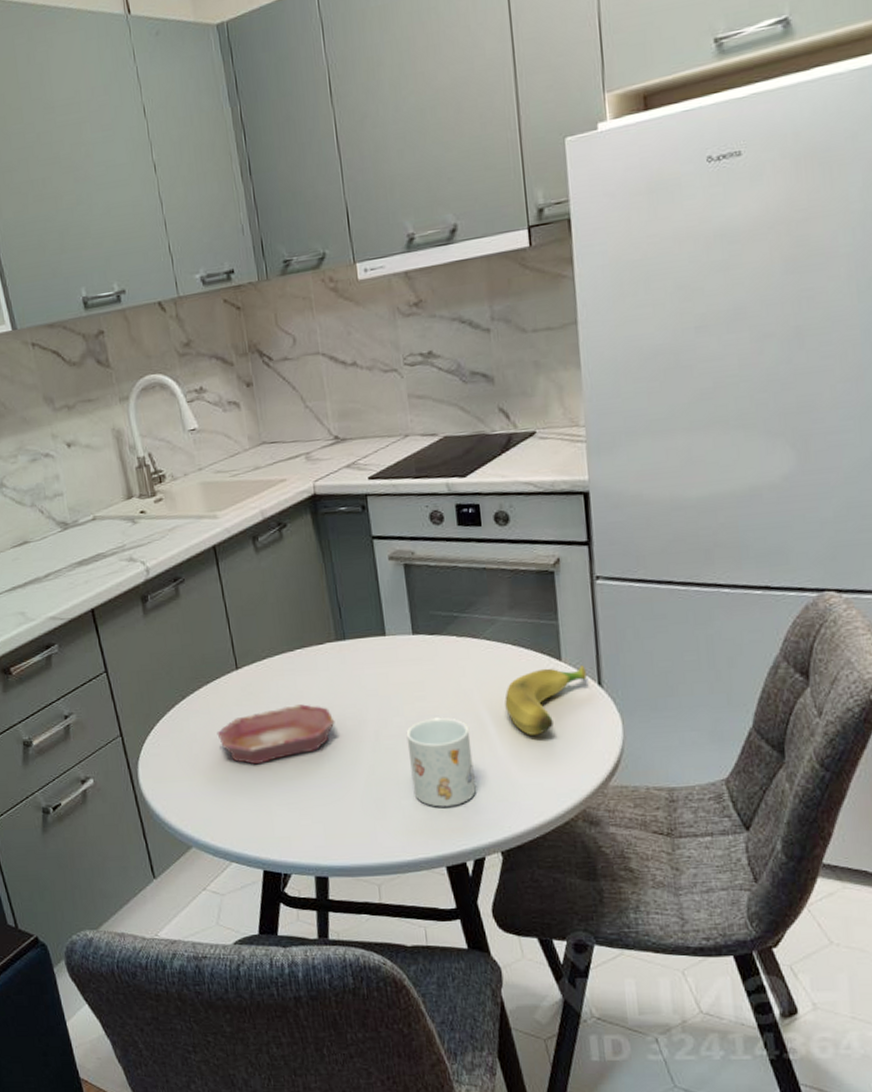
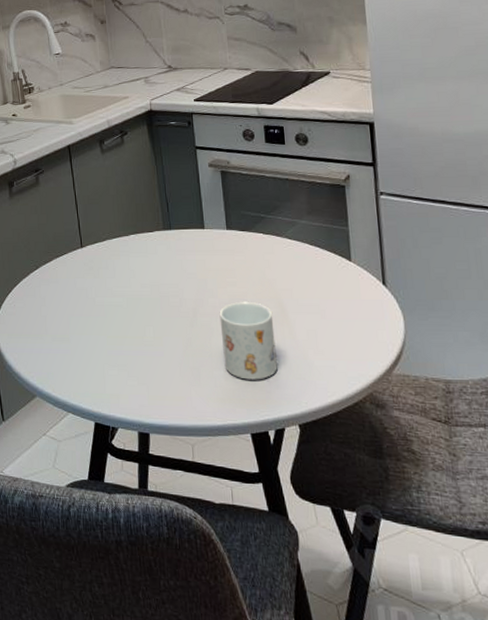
bowl: present [217,704,335,764] -> none [62,281,160,328]
banana: present [504,665,587,735] -> none [303,266,373,323]

